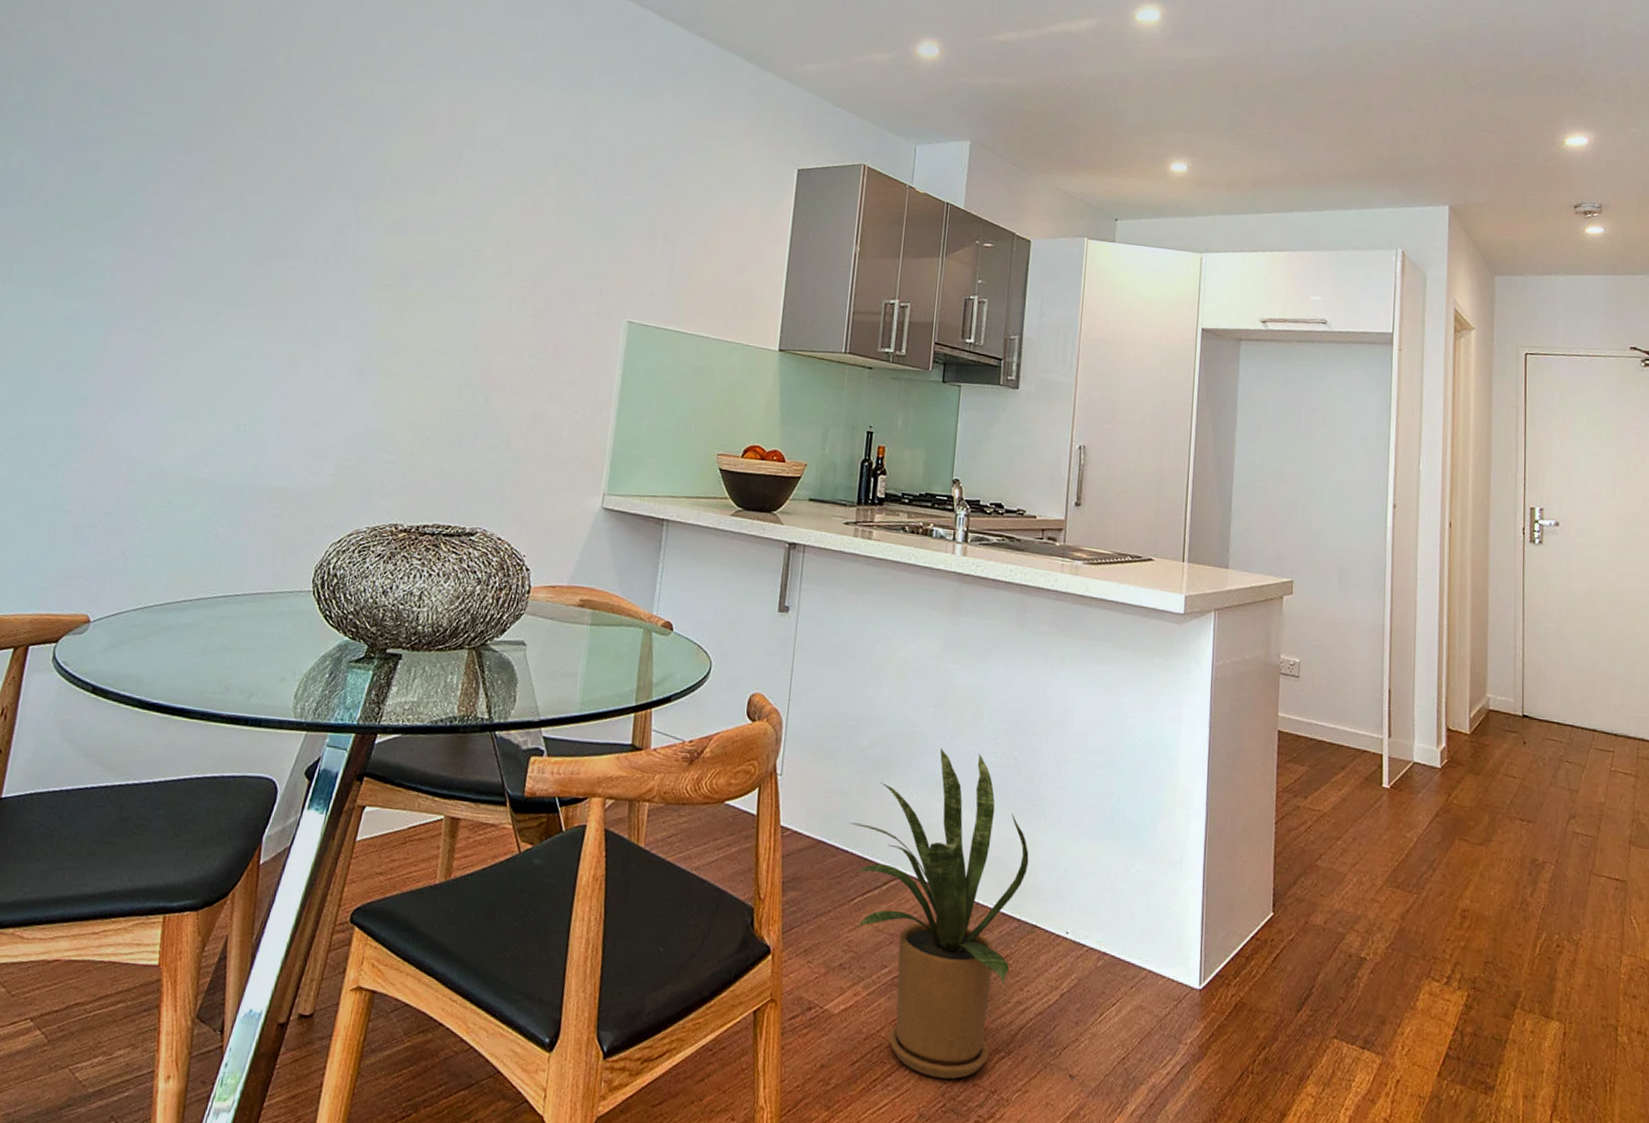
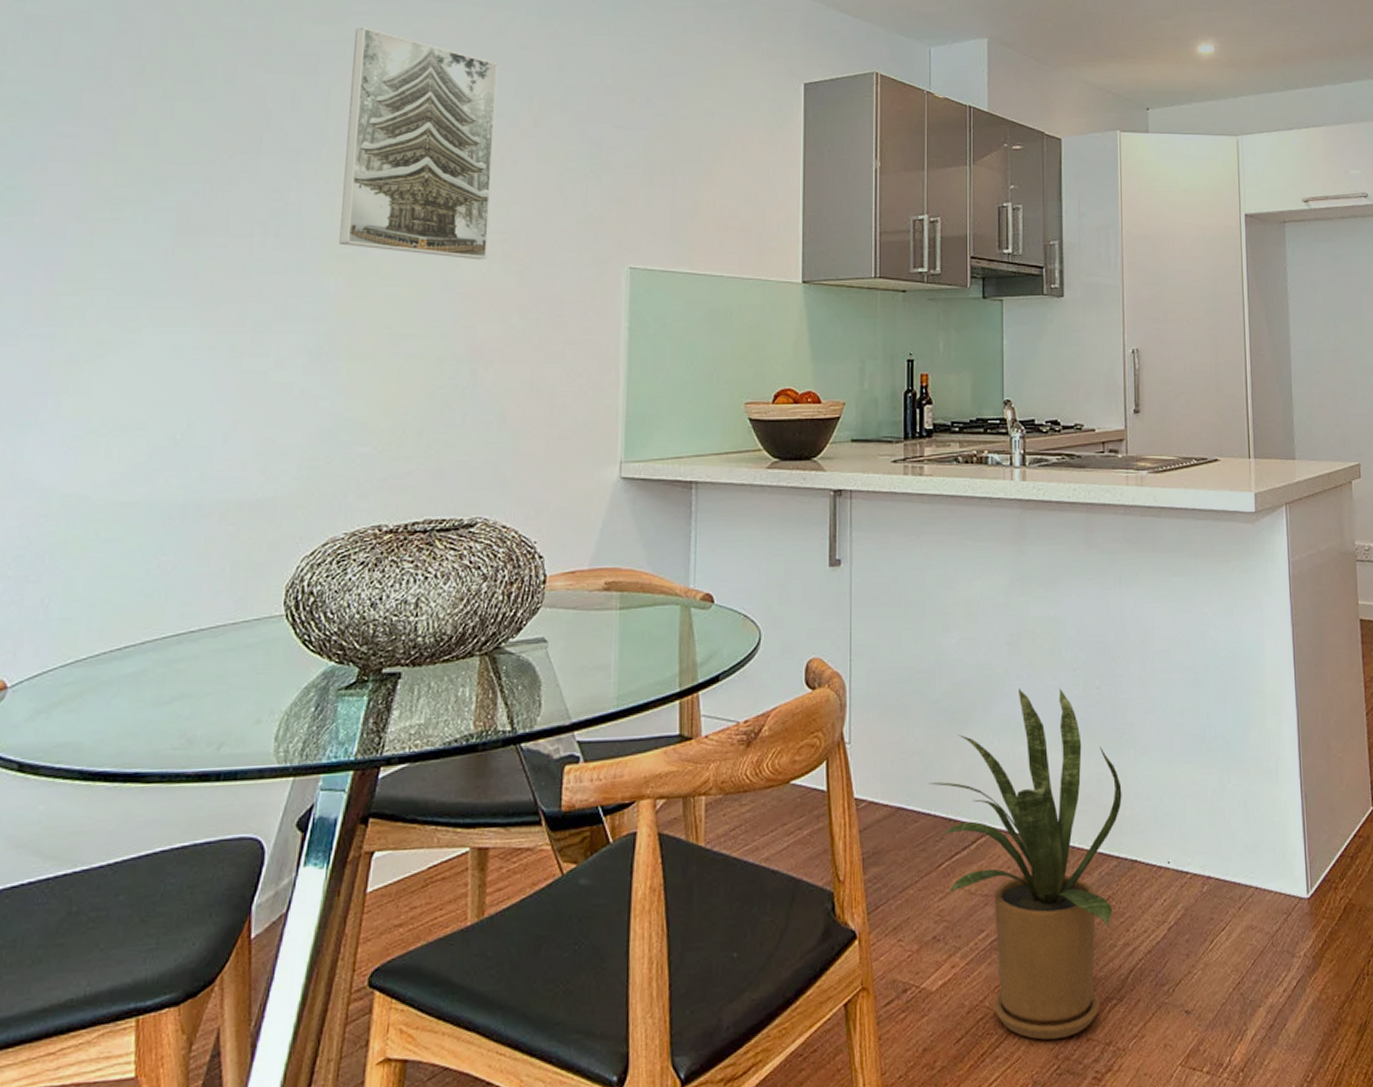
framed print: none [386,88,532,302] -> present [339,27,498,260]

